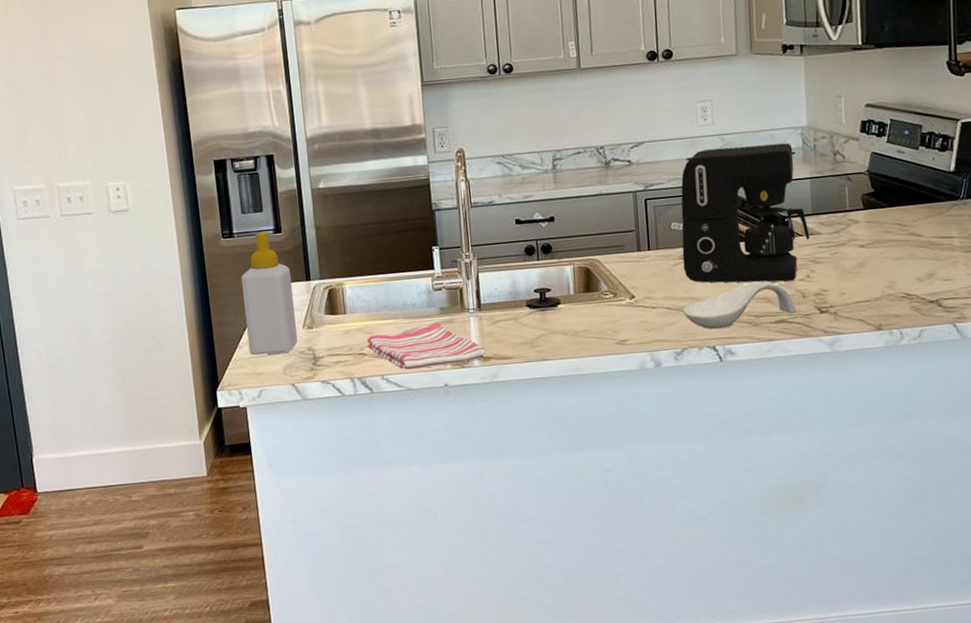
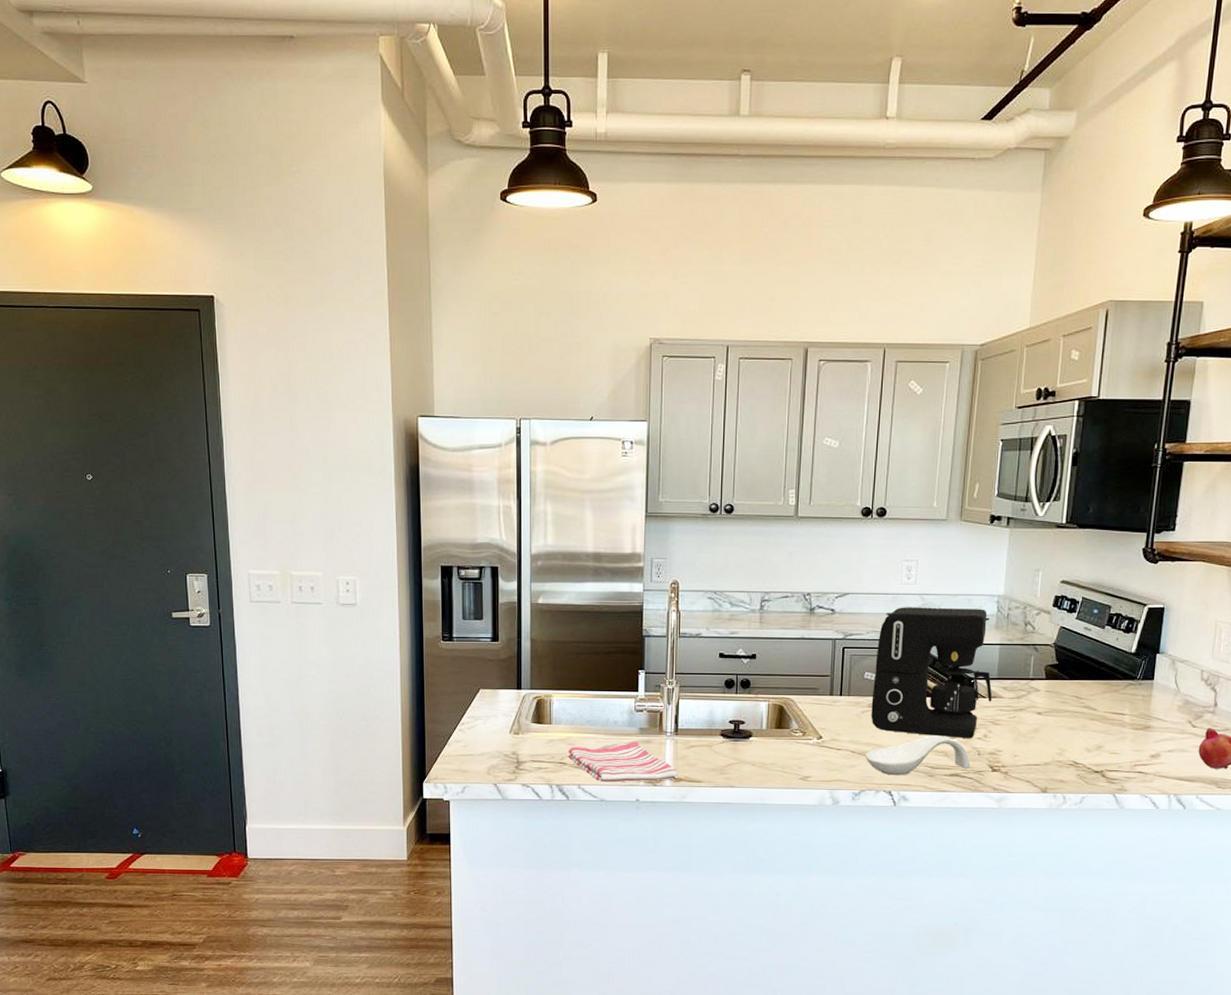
soap bottle: present [241,231,298,355] -> none [456,638,504,754]

